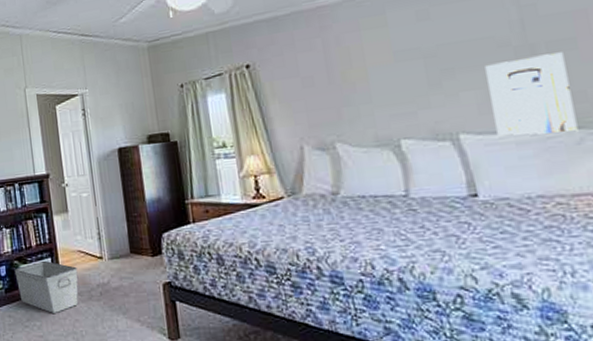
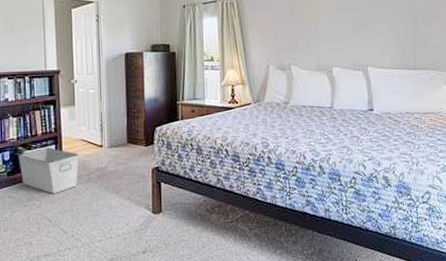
wall art: present [485,52,578,135] -> none [389,18,432,72]

